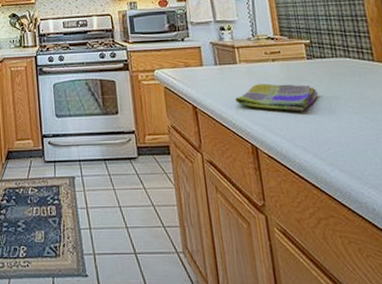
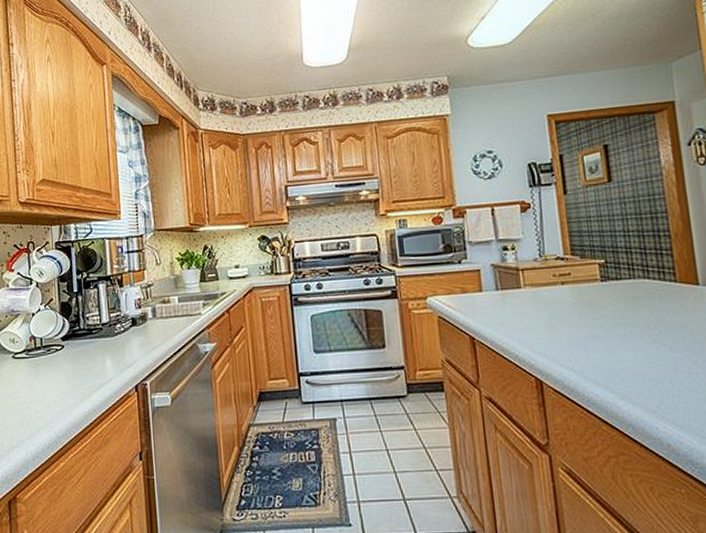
dish towel: present [235,83,319,112] -> none [518,310,613,341]

